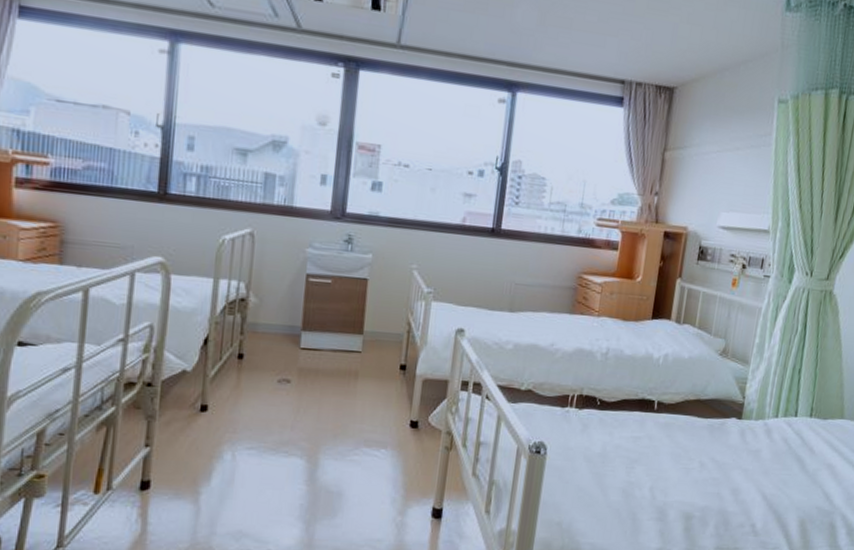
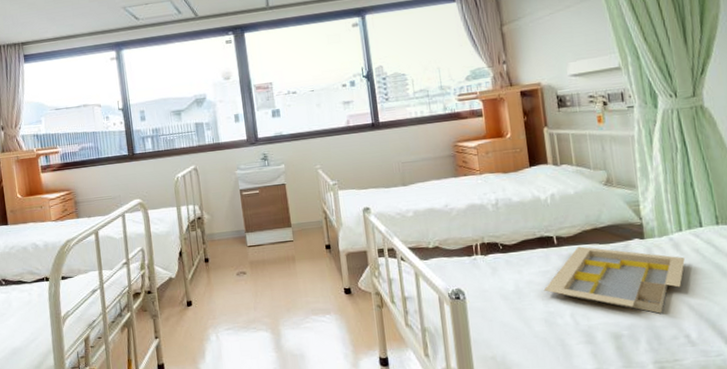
serving tray: none [630,416,772,499] -> present [543,246,685,314]

